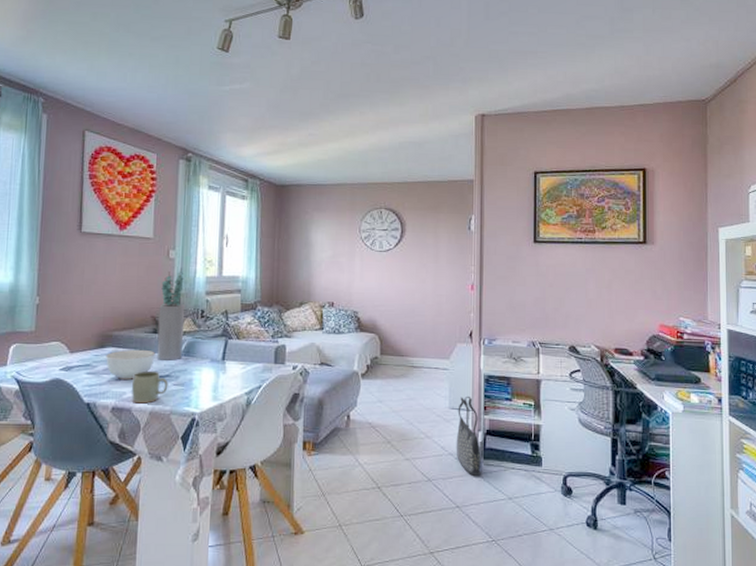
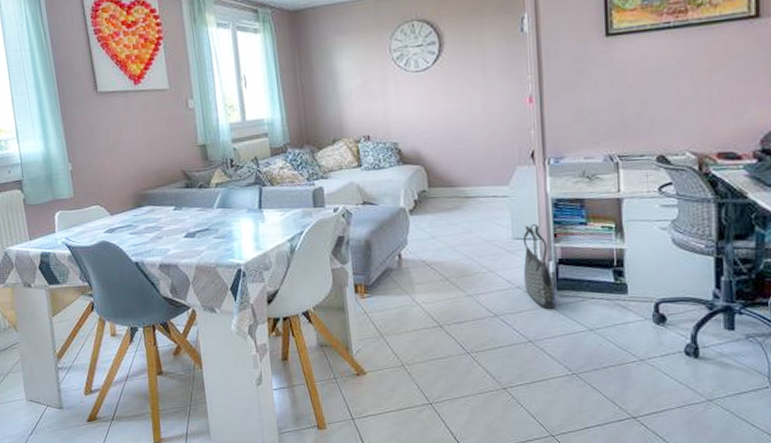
bowl: present [106,349,155,379] -> none [144,205,192,237]
mug: present [131,370,168,404] -> none [173,225,210,259]
vase: present [156,268,185,360] -> none [185,117,219,215]

